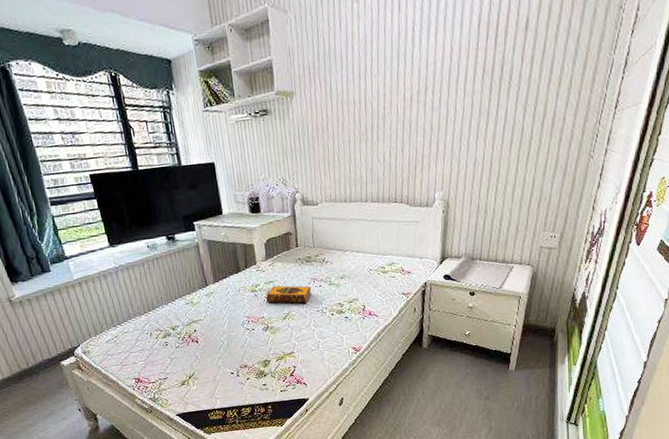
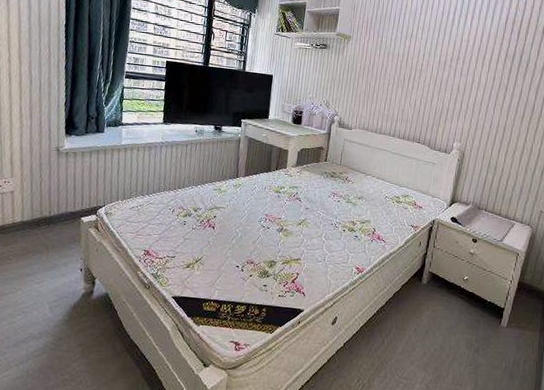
hardback book: present [266,285,312,304] -> none [287,191,331,214]

